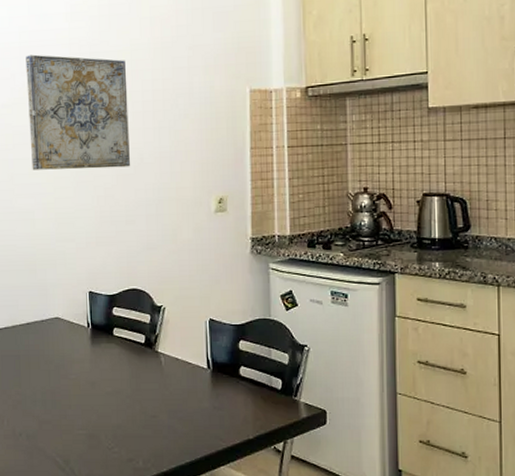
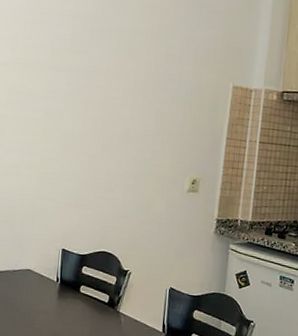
wall art: present [26,54,130,170] -> none [23,19,124,139]

